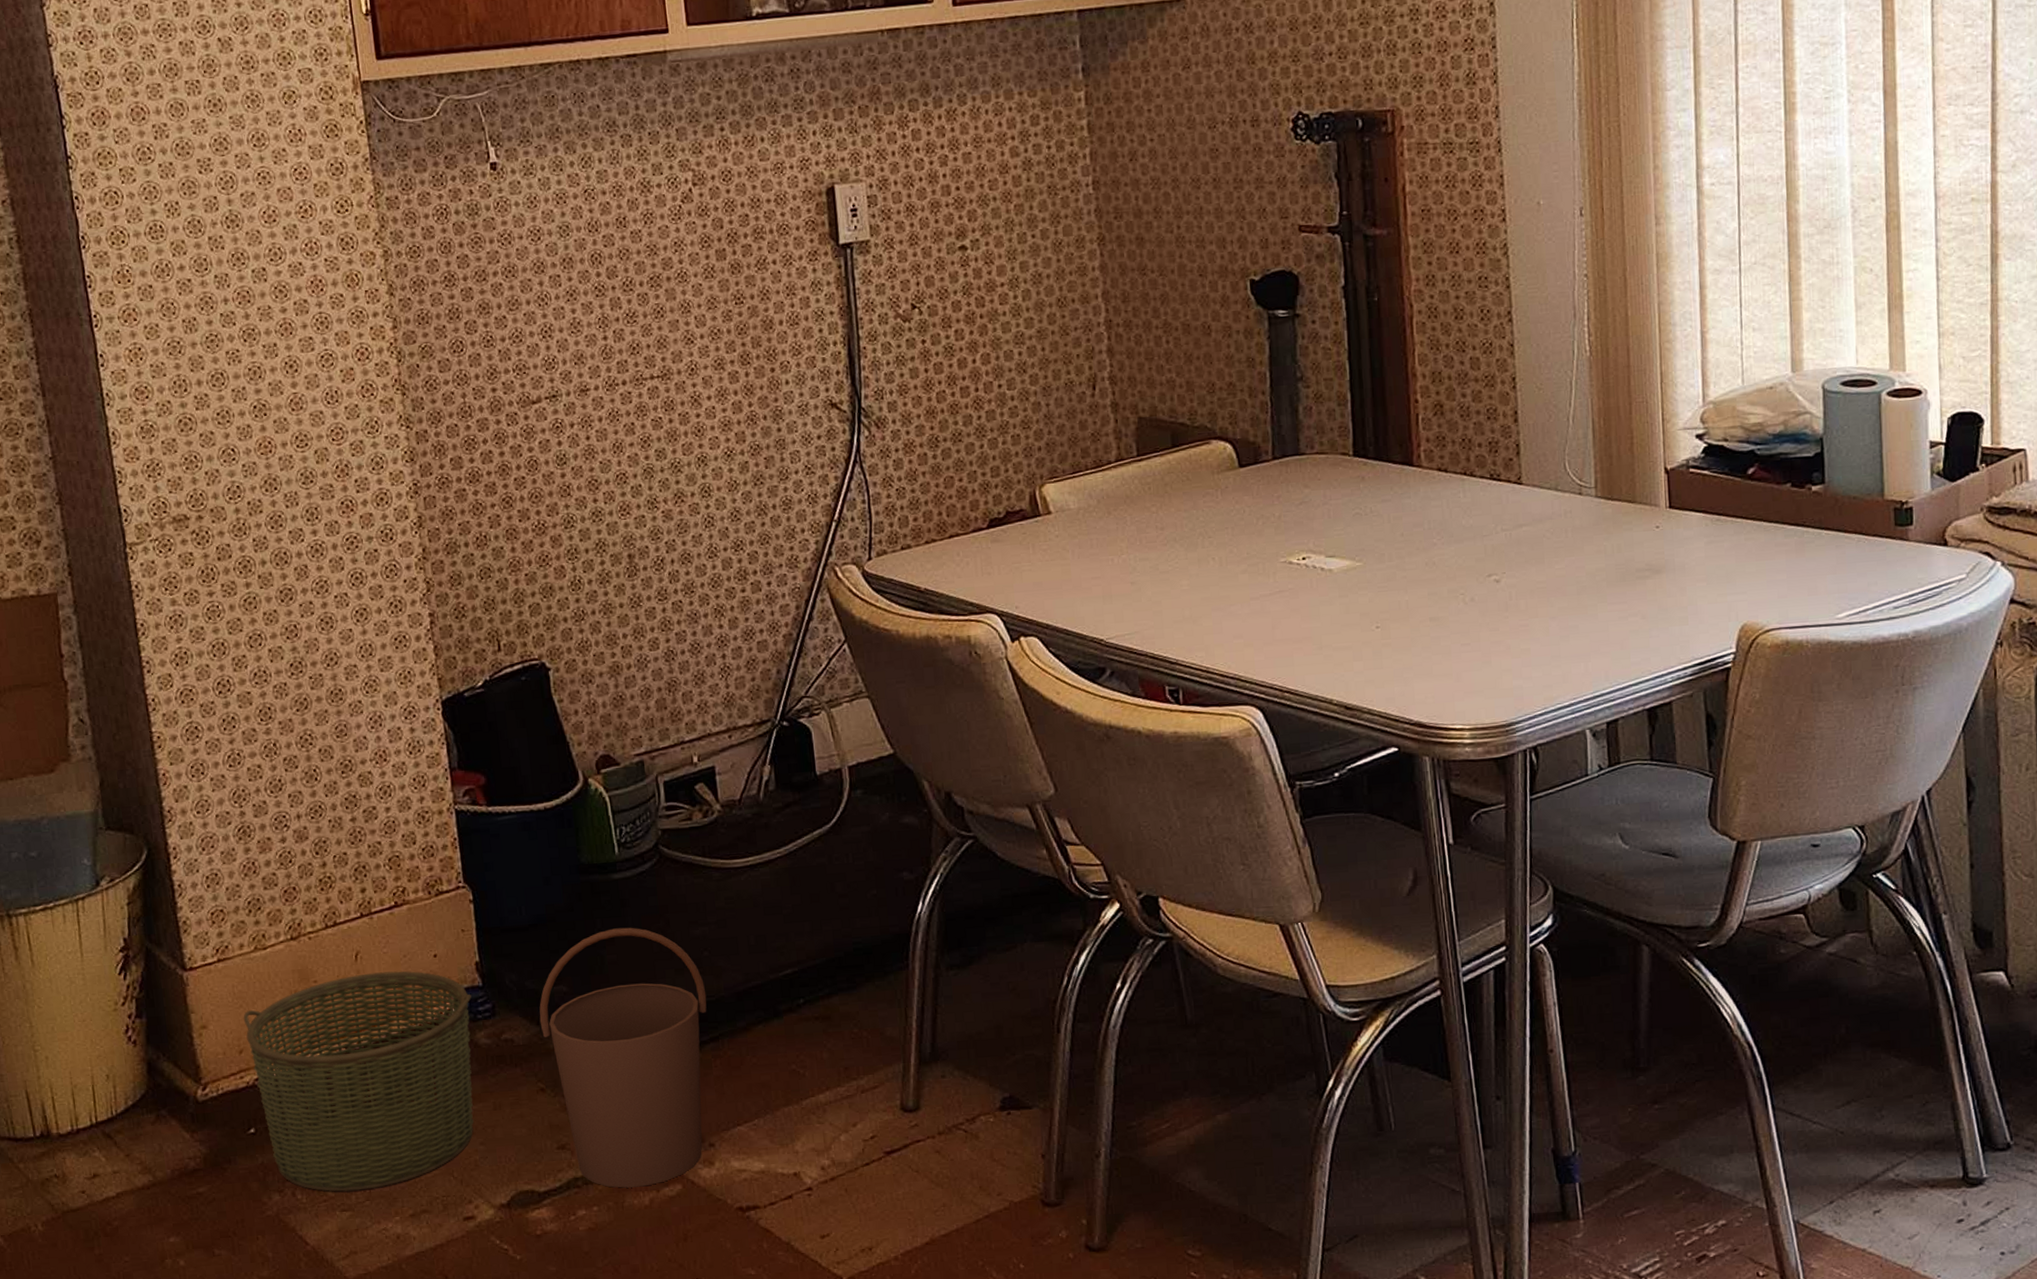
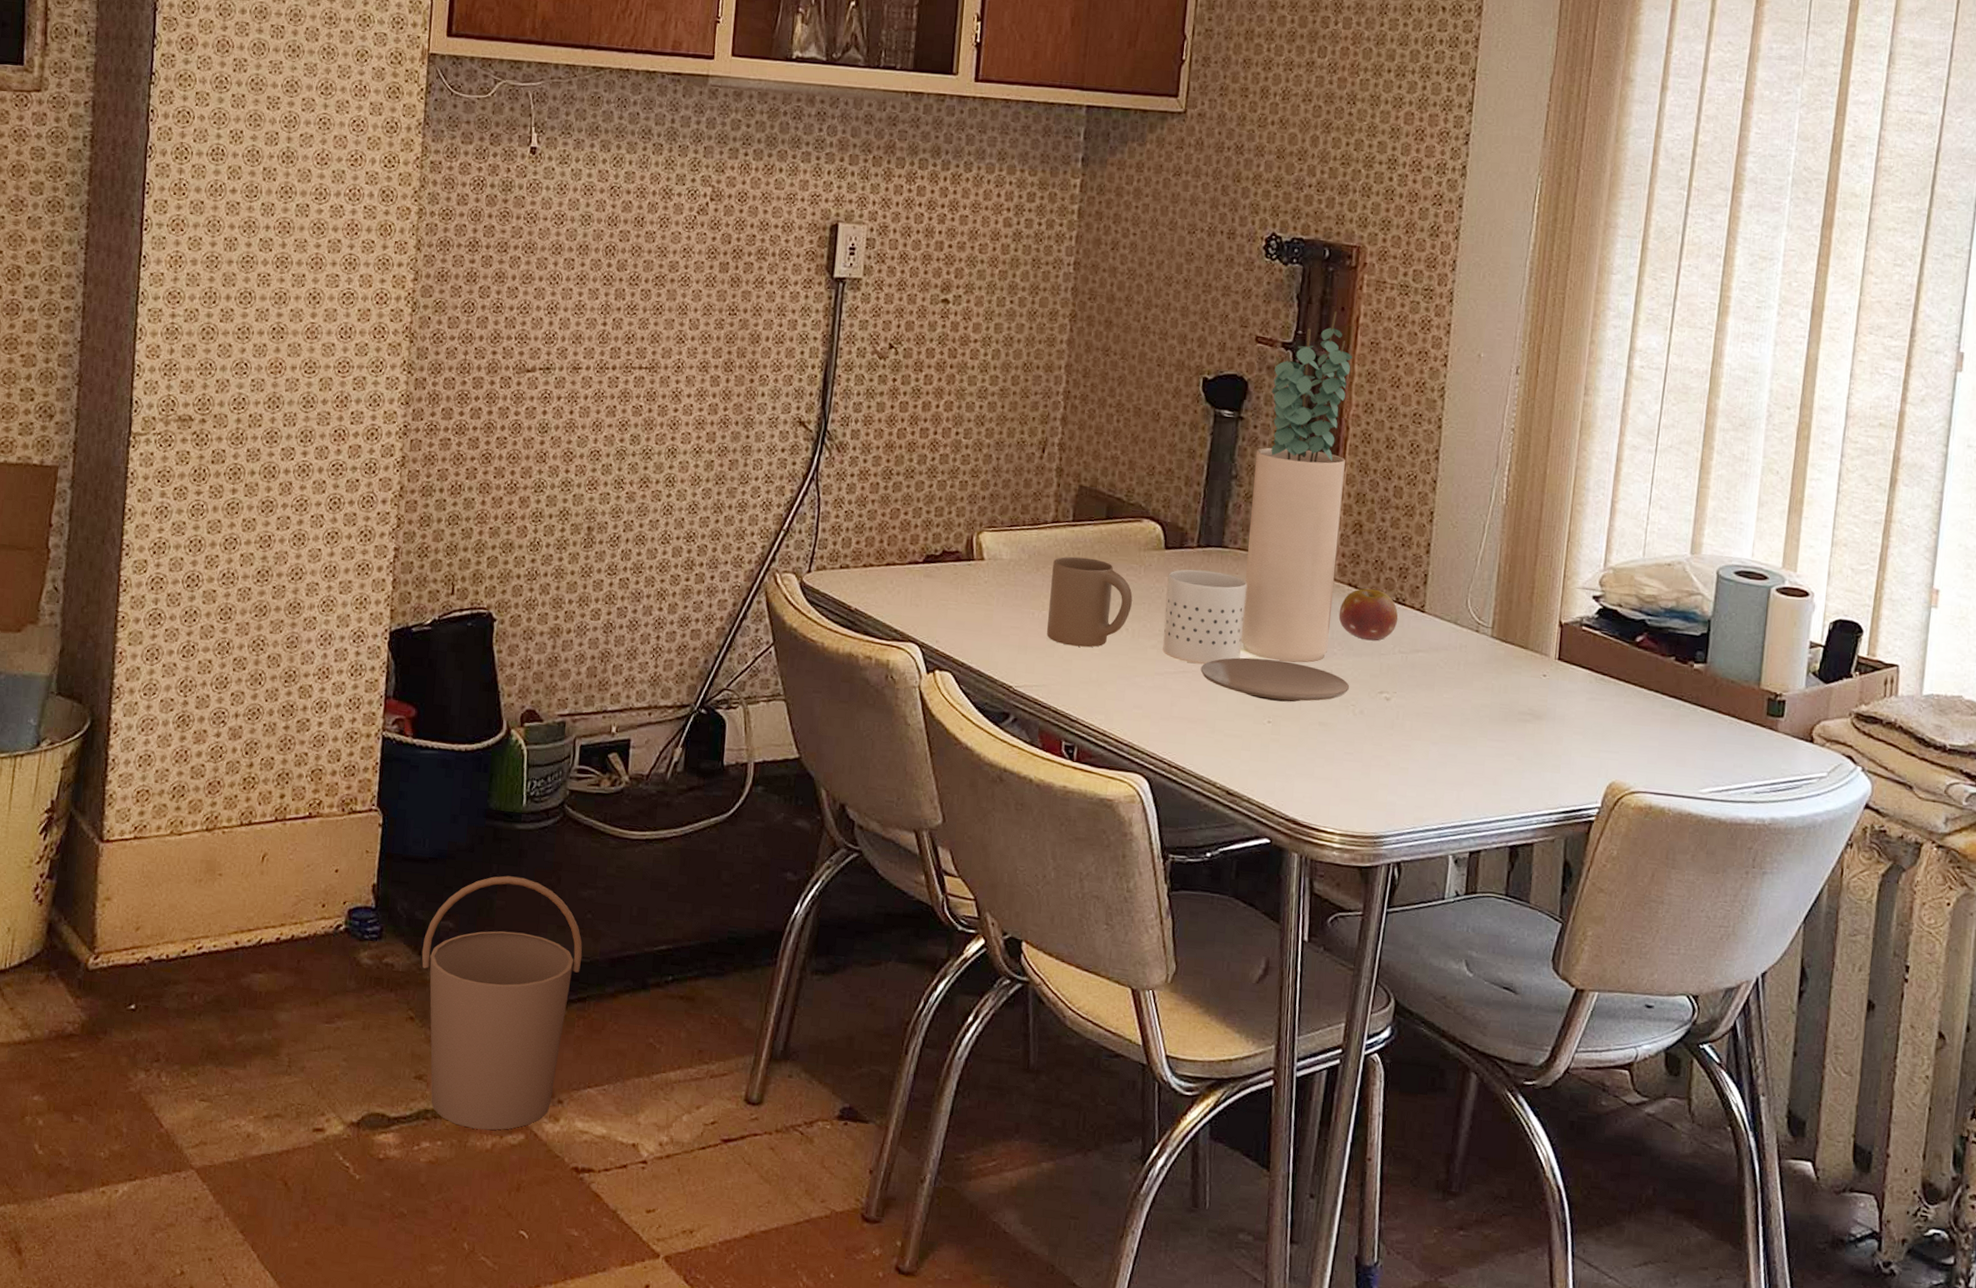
basket: present [243,971,474,1192] -> none [145,875,363,1085]
cup: none [1124,491,1214,587] -> present [1047,556,1133,648]
mug: none [1247,481,1337,581] -> present [1162,569,1248,665]
plate: none [1297,561,1456,605] -> present [1200,657,1350,702]
vase: none [1318,183,1427,563] -> present [1241,311,1353,663]
fruit: none [1432,469,1496,525] -> present [1338,588,1399,641]

